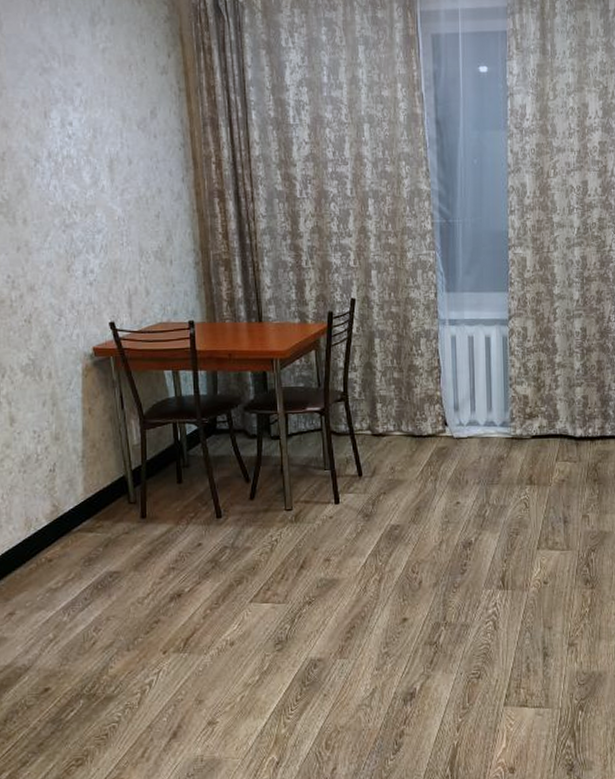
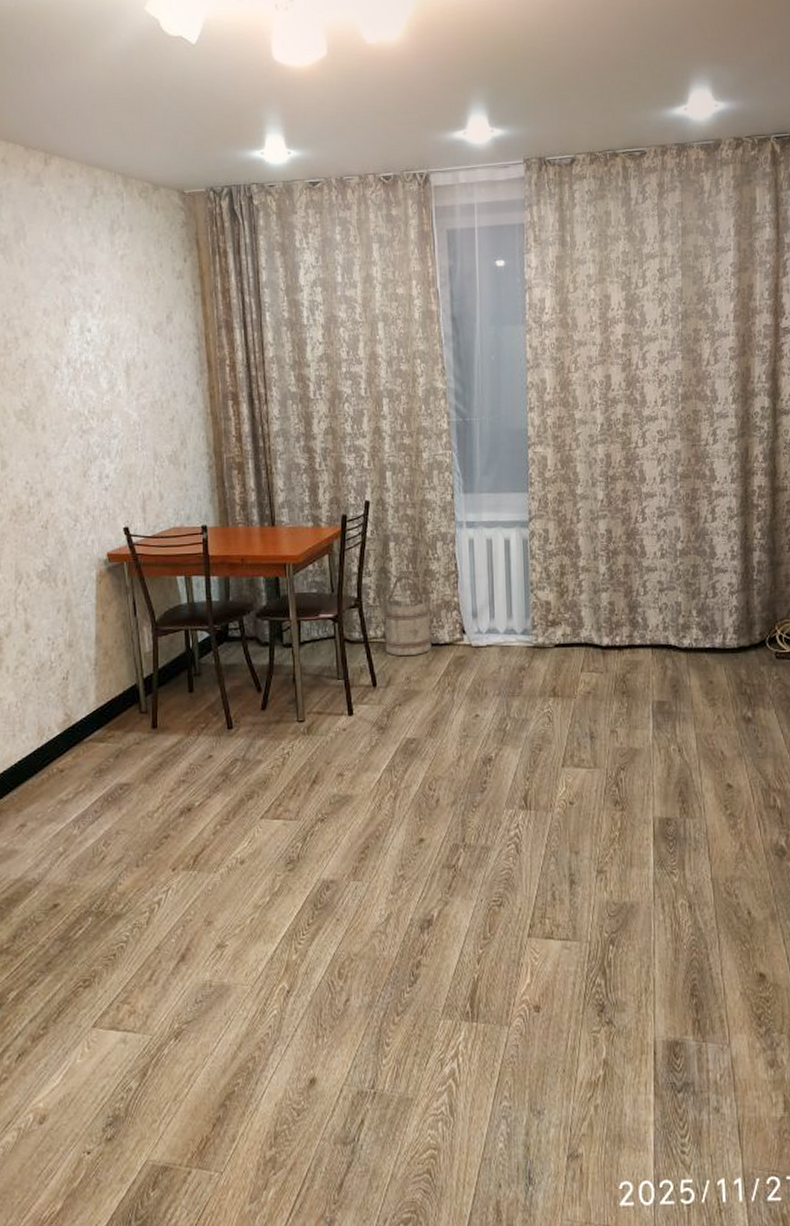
bucket: none [368,370,415,447] -> present [383,575,432,655]

